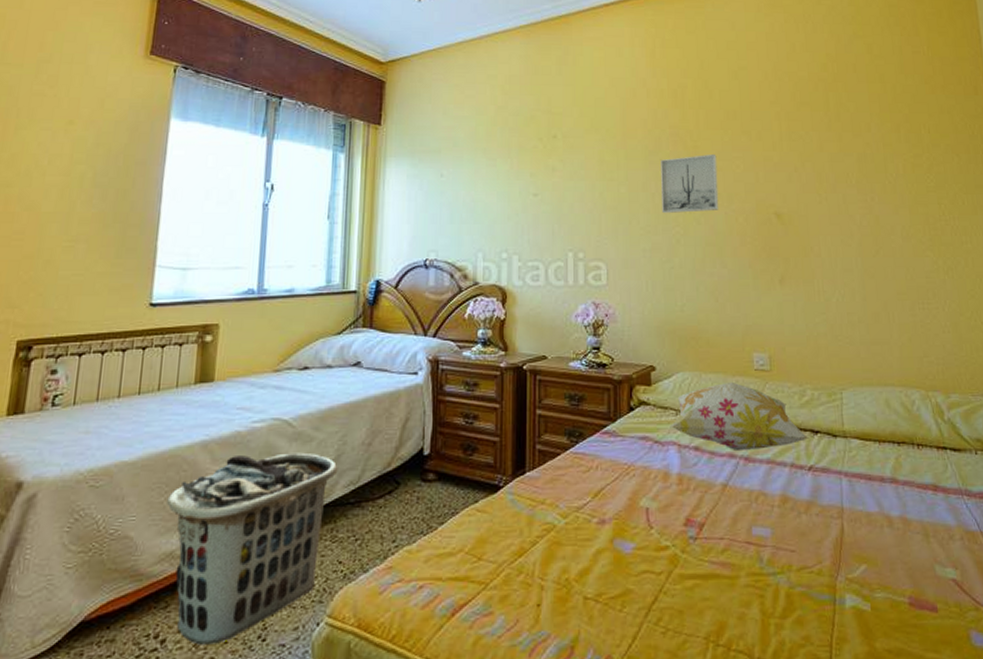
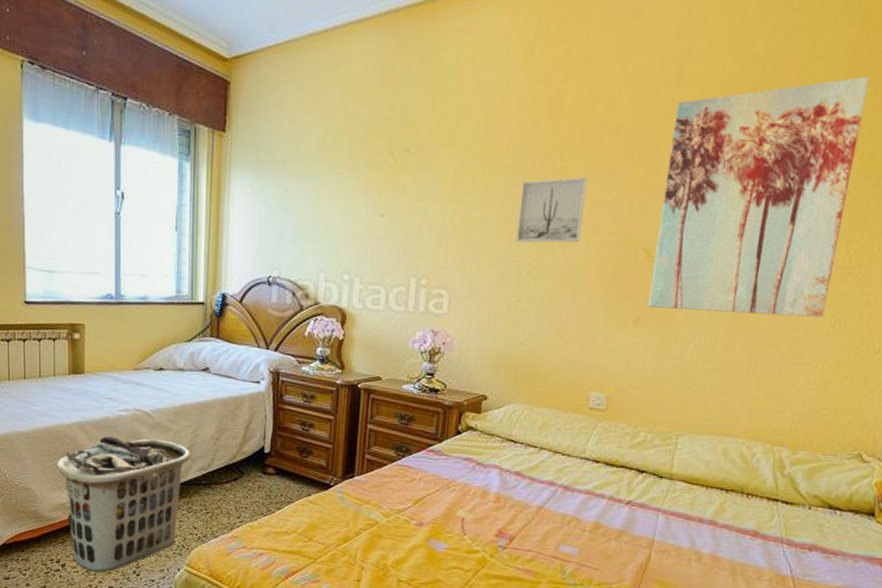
decorative pillow: present [669,381,809,450] -> none [494,417,634,481]
wall art: none [778,70,937,266] -> present [647,76,870,318]

